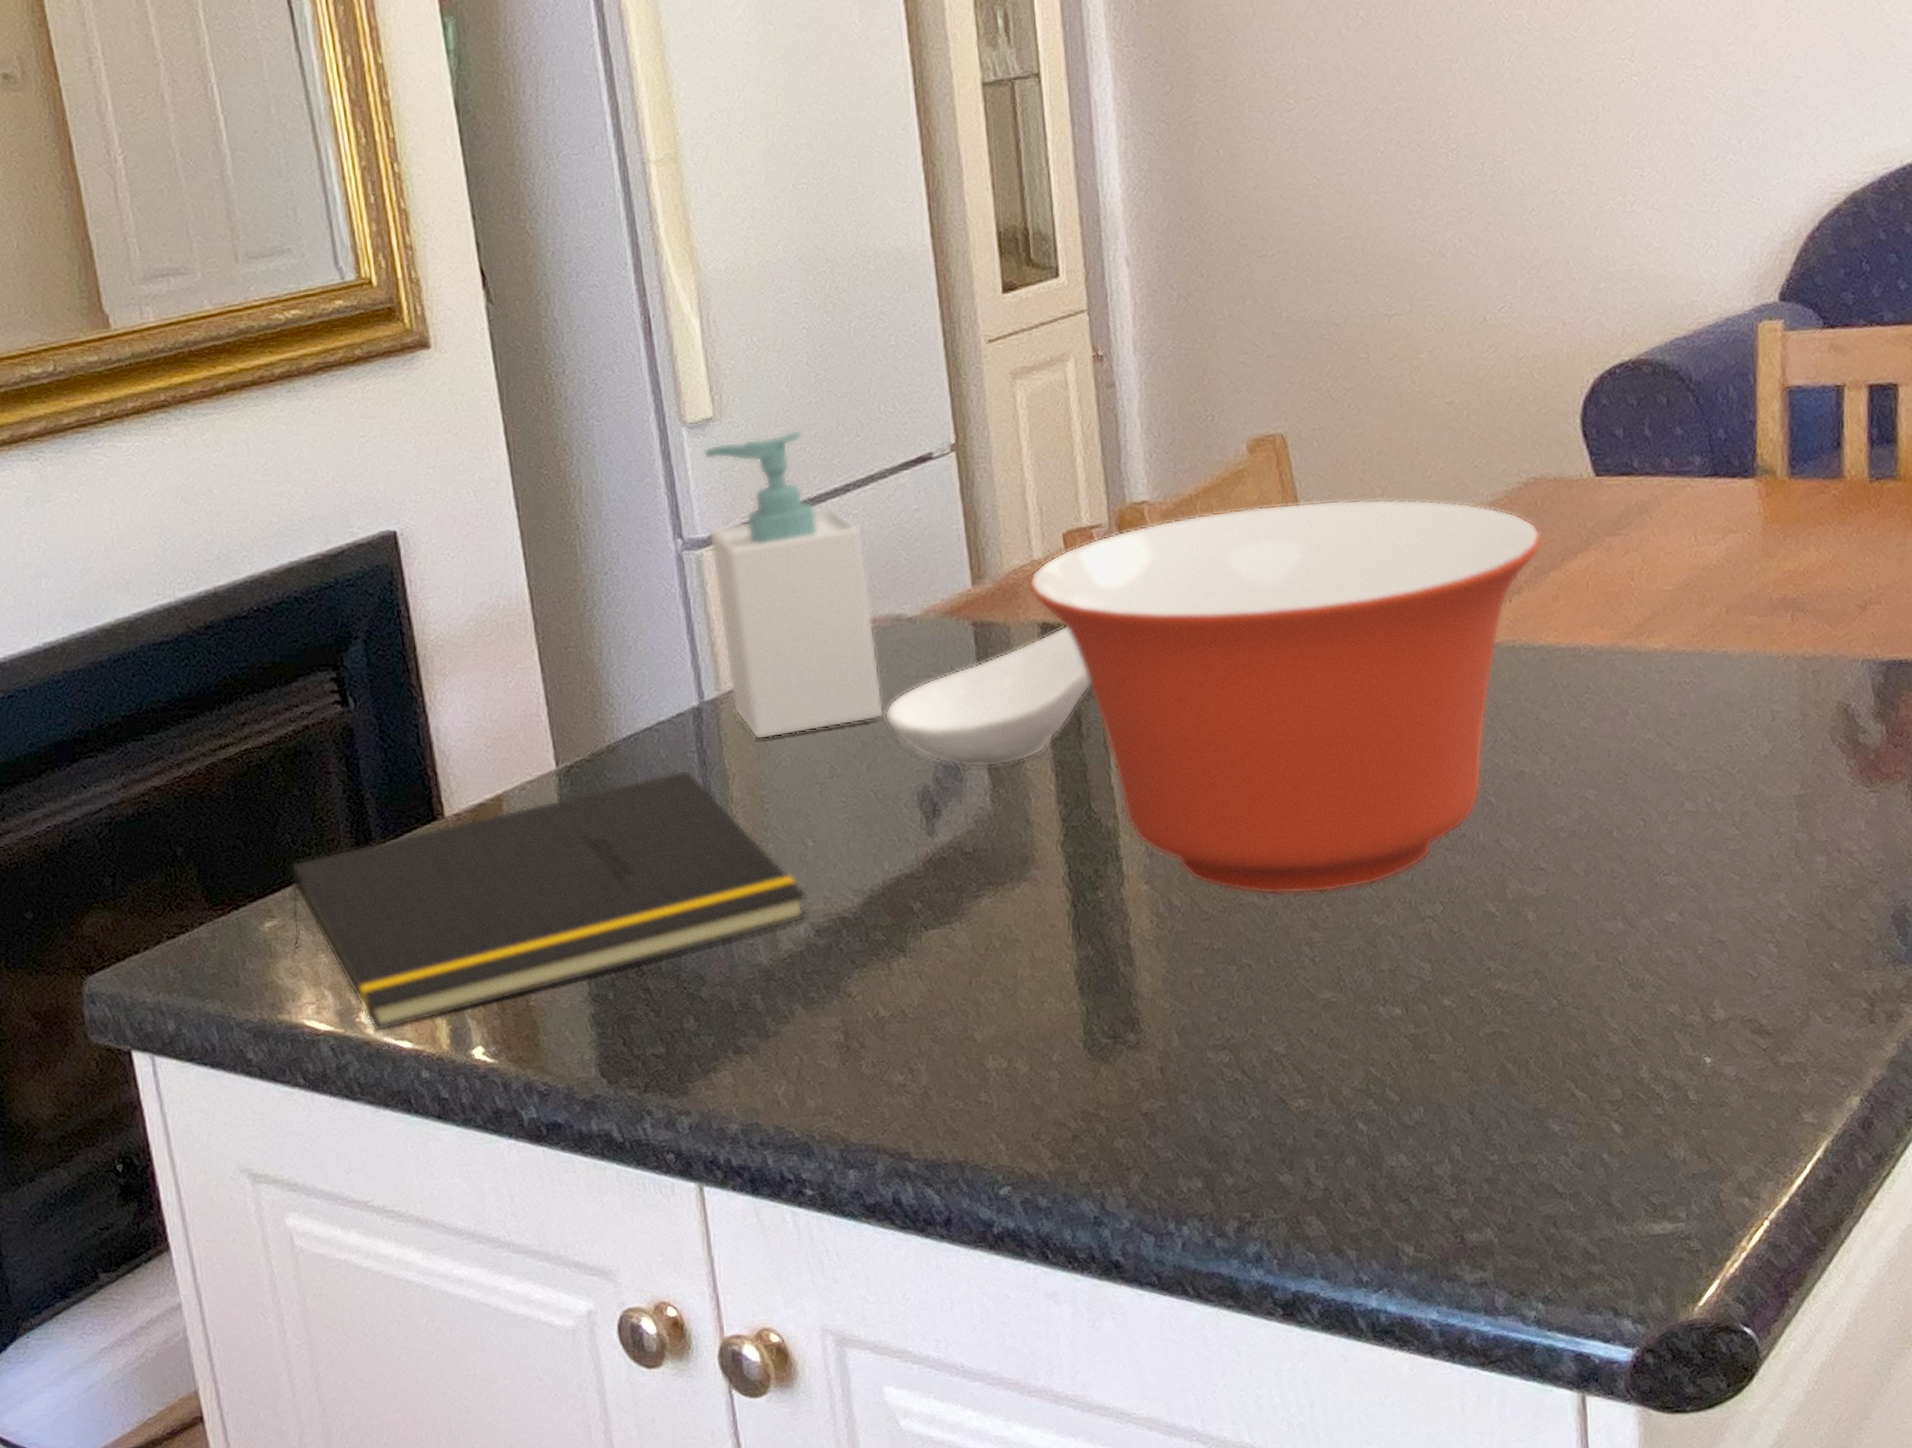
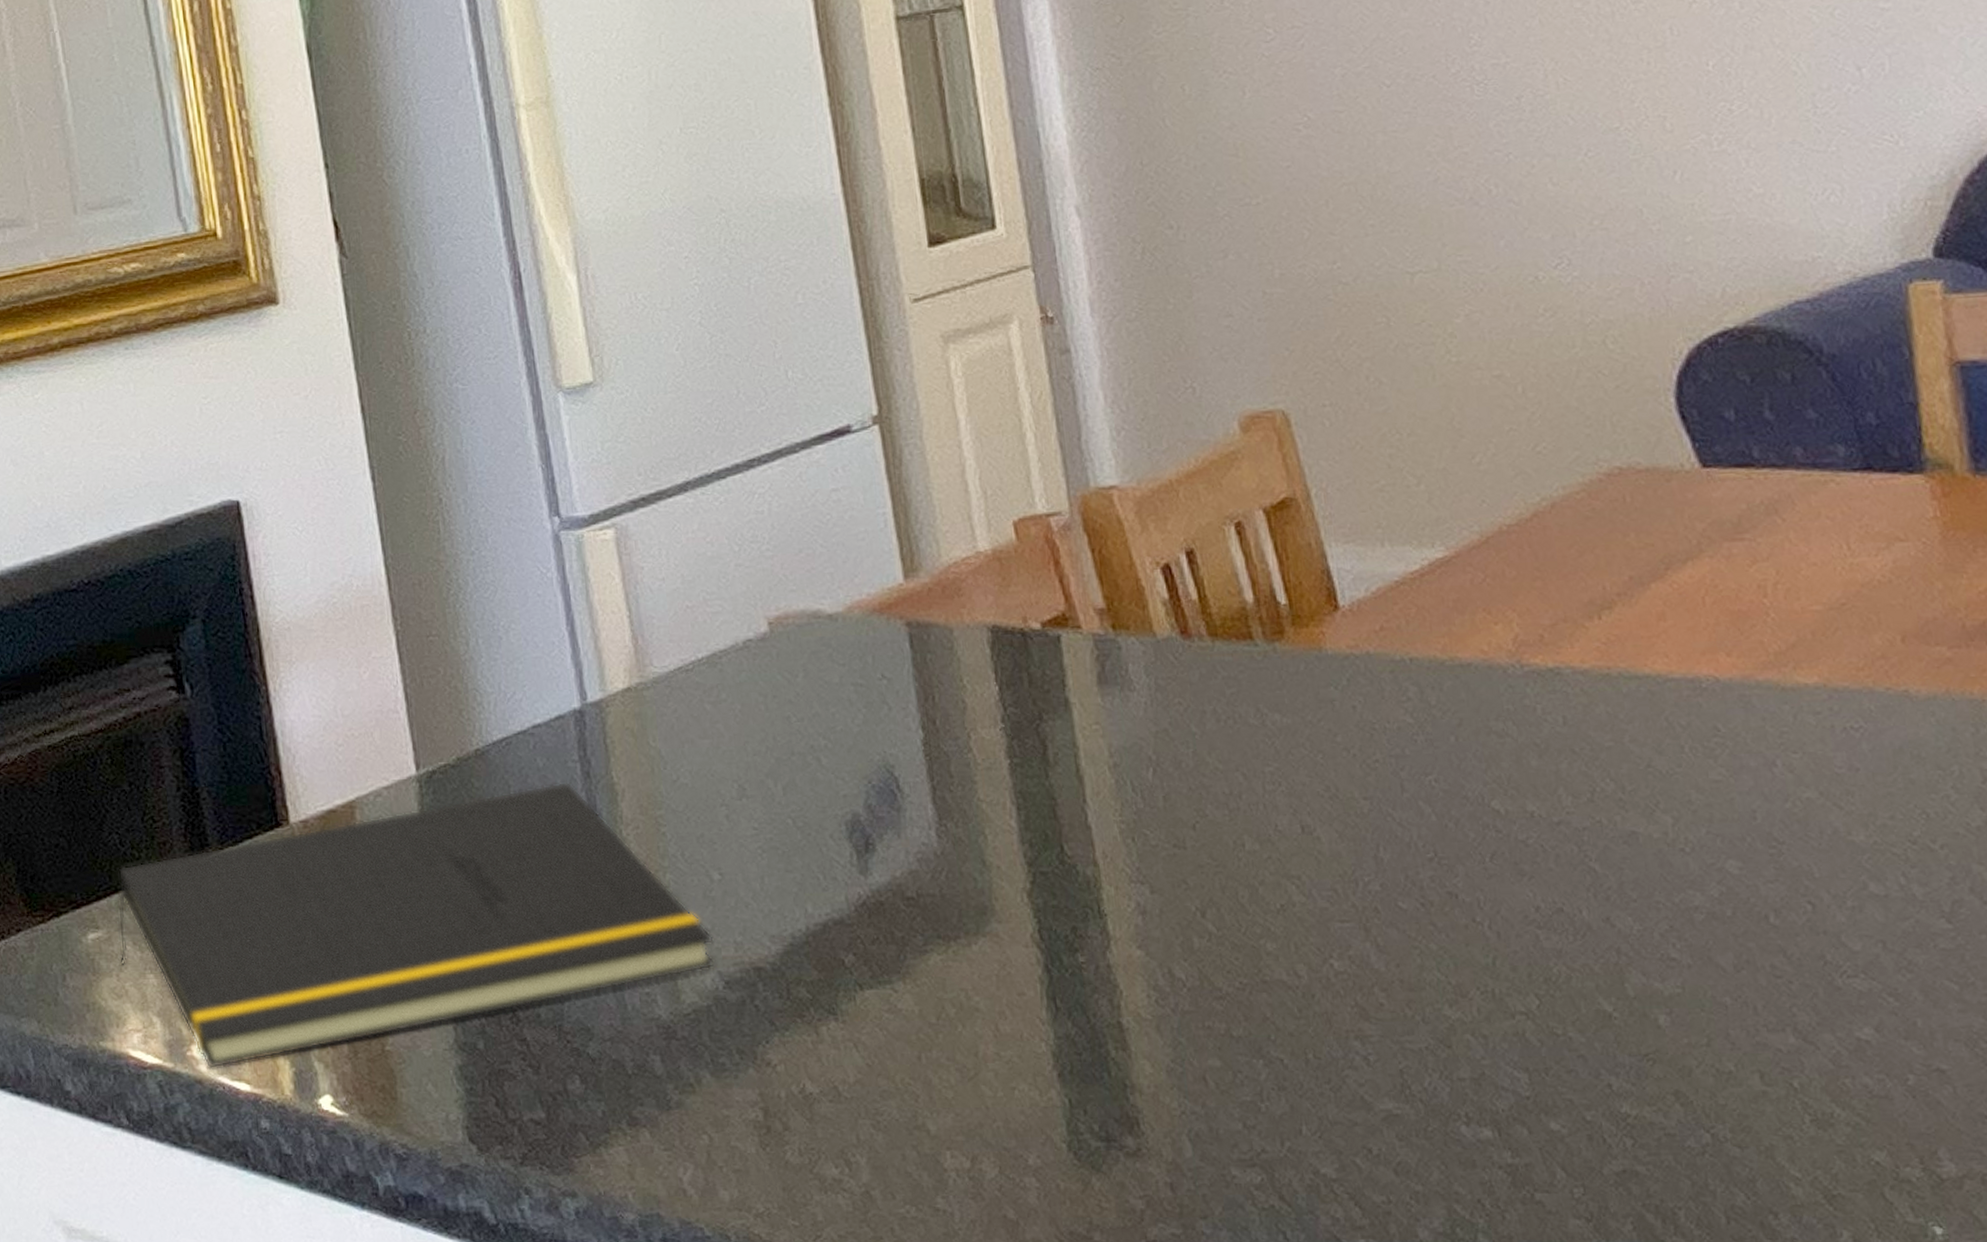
soap bottle: present [703,429,885,740] -> none [582,397,803,751]
spoon rest: present [884,626,1091,768] -> none [802,630,1056,796]
mixing bowl: present [1028,499,1544,895] -> none [972,489,1638,973]

